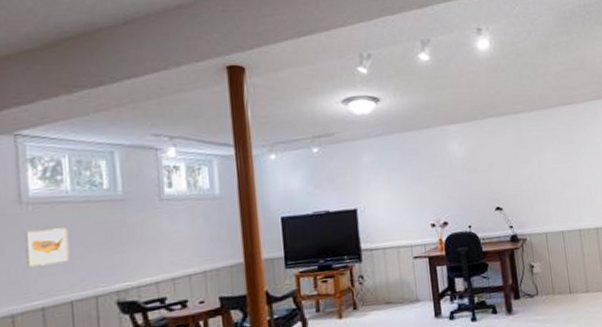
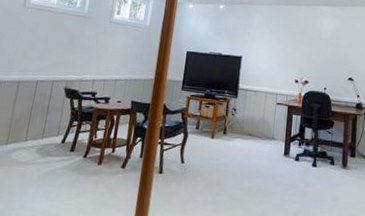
wall art: present [25,227,70,267] -> none [17,26,48,53]

